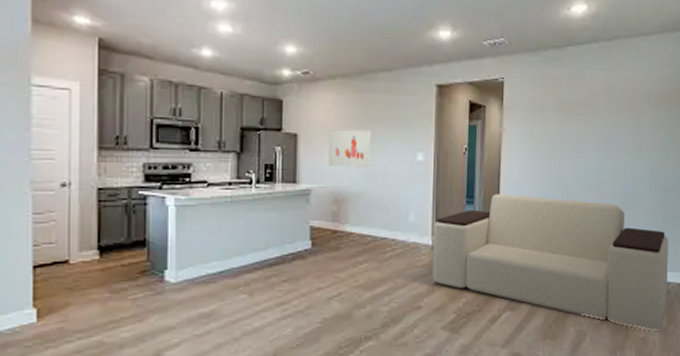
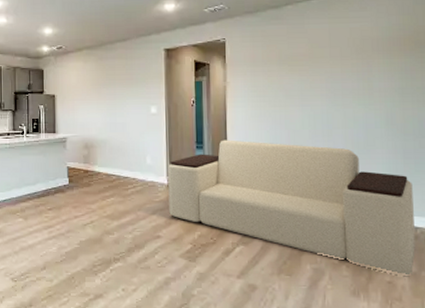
wall art: present [327,129,372,168] -> none [78,89,113,120]

